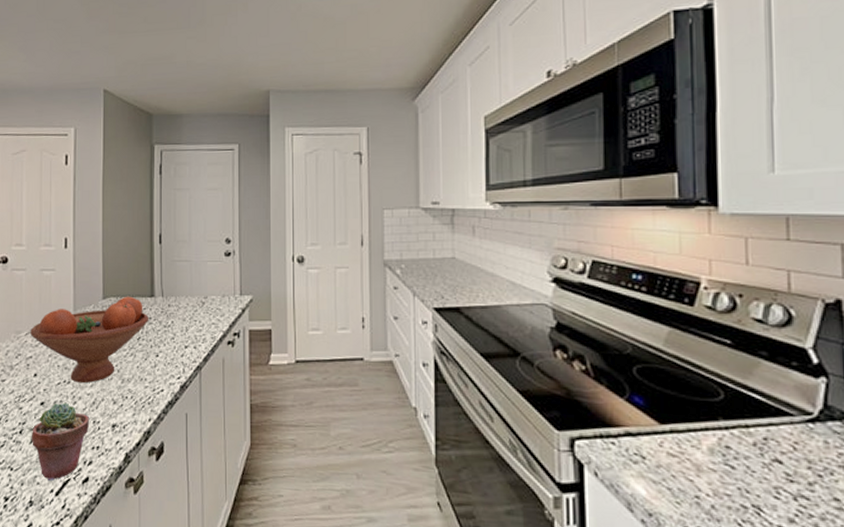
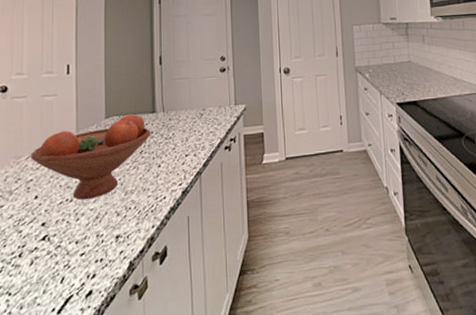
potted succulent: present [31,402,90,482] -> none [31,220,93,301]

